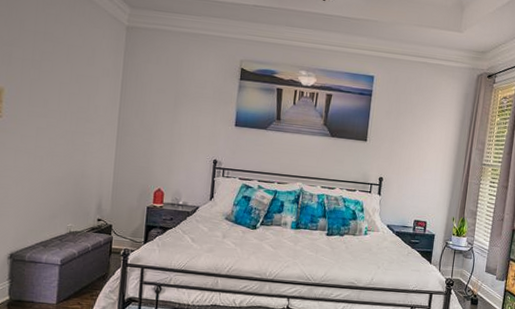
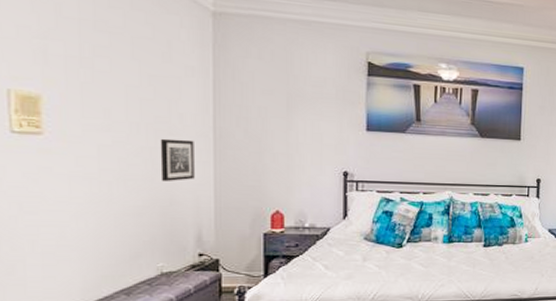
wall art: none [77,124,103,159] -> present [160,138,195,181]

